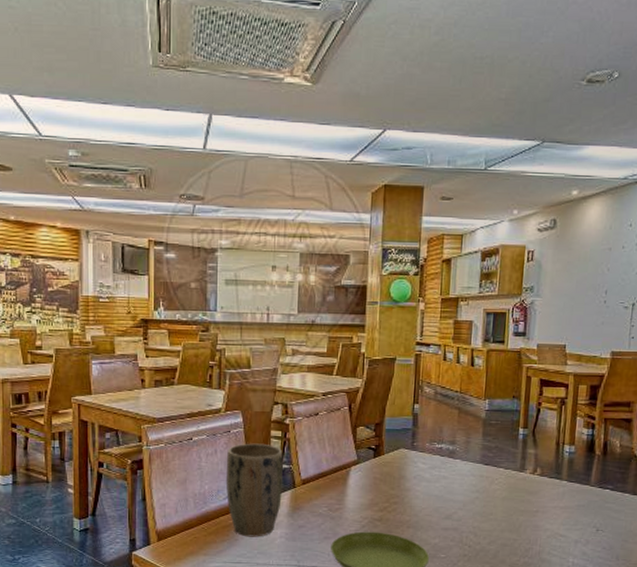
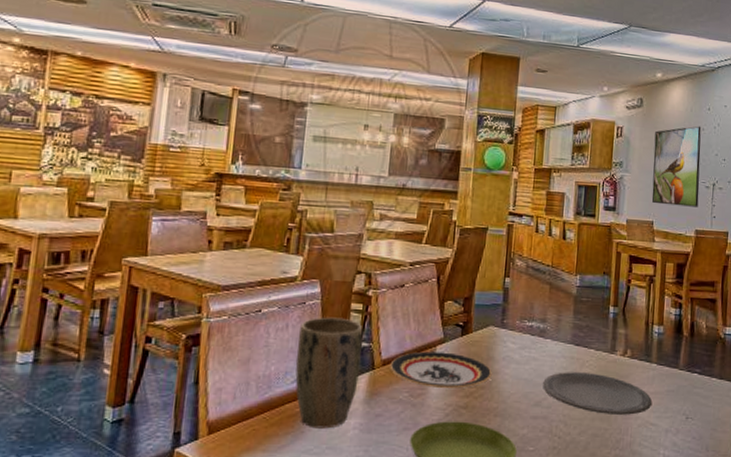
plate: none [309,472,404,505] -> present [390,351,492,389]
plate: none [453,489,561,527] -> present [543,372,652,415]
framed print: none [564,244,621,329] -> present [651,126,701,207]

